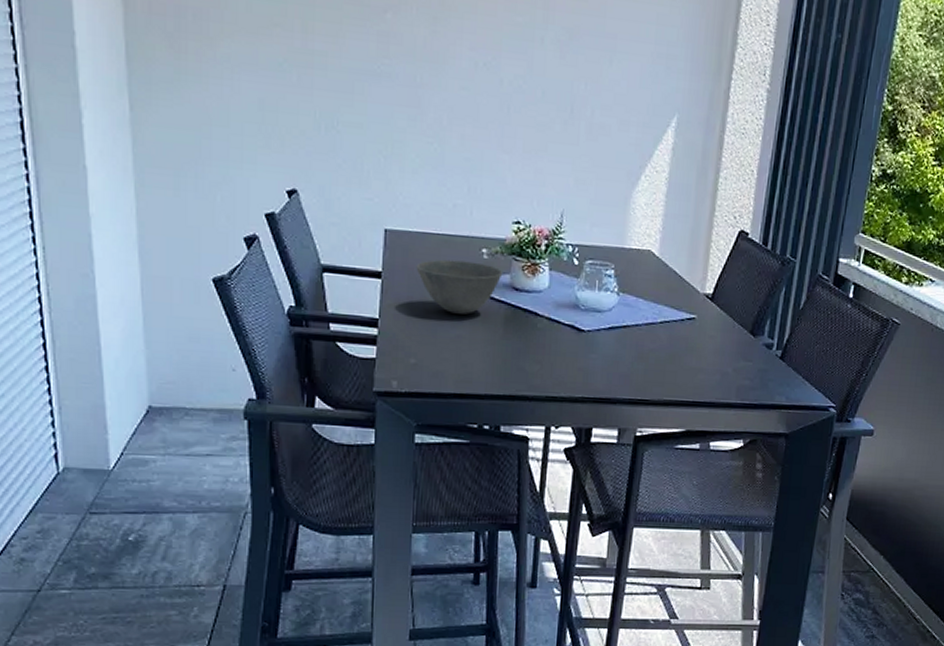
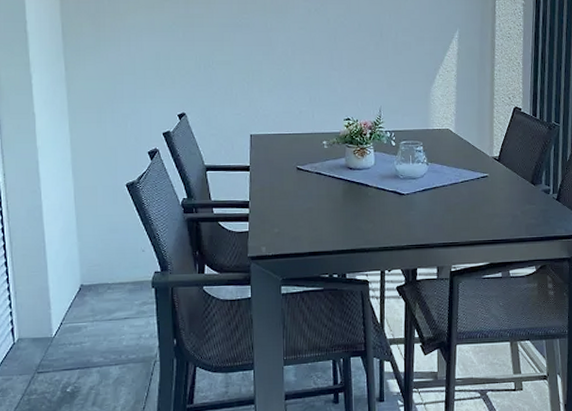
bowl: present [416,259,503,315] -> none [275,151,340,191]

